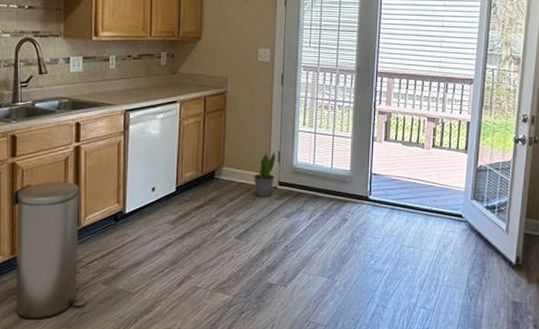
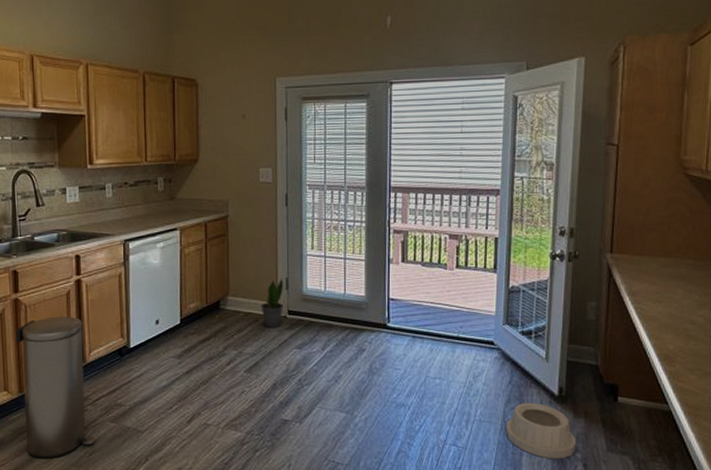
pet bowl: none [469,269,529,321] -> present [506,402,577,459]

